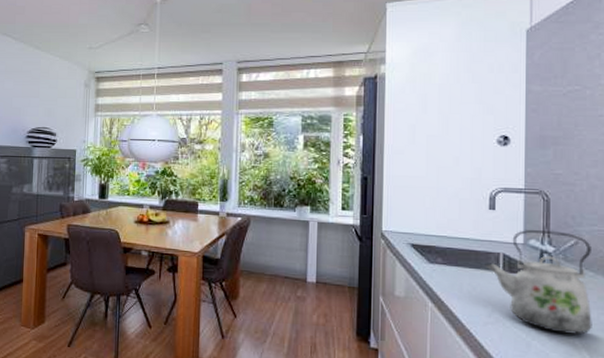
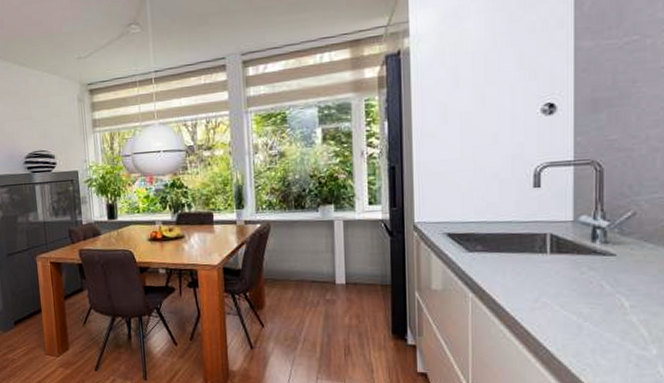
kettle: present [485,229,592,335] -> none [530,203,652,313]

